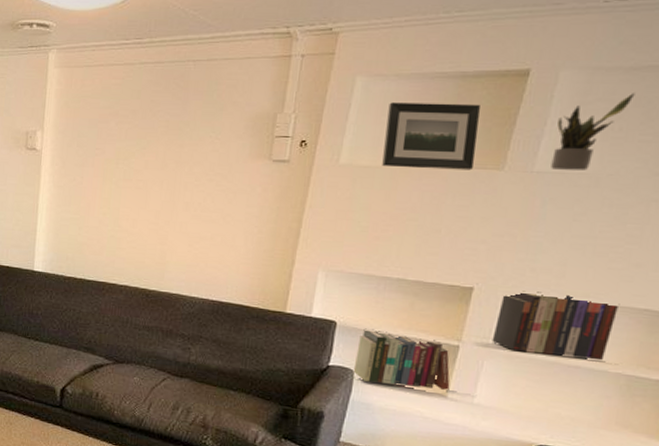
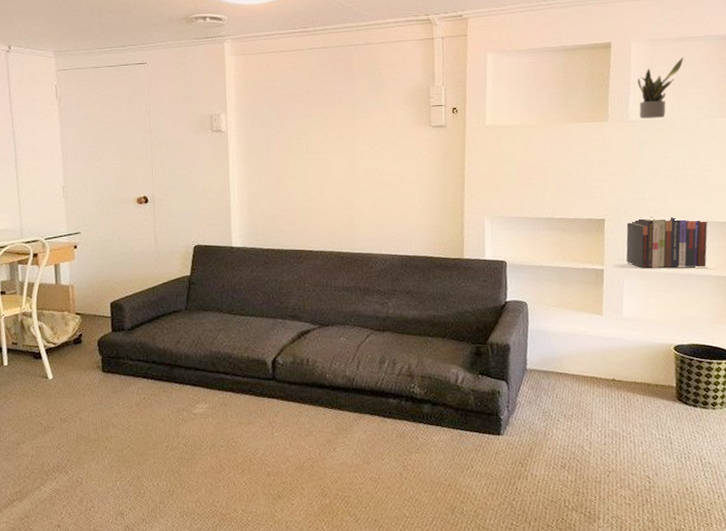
books: present [353,328,450,390] -> none [526,264,603,311]
picture frame: present [382,102,480,170] -> none [515,71,586,125]

